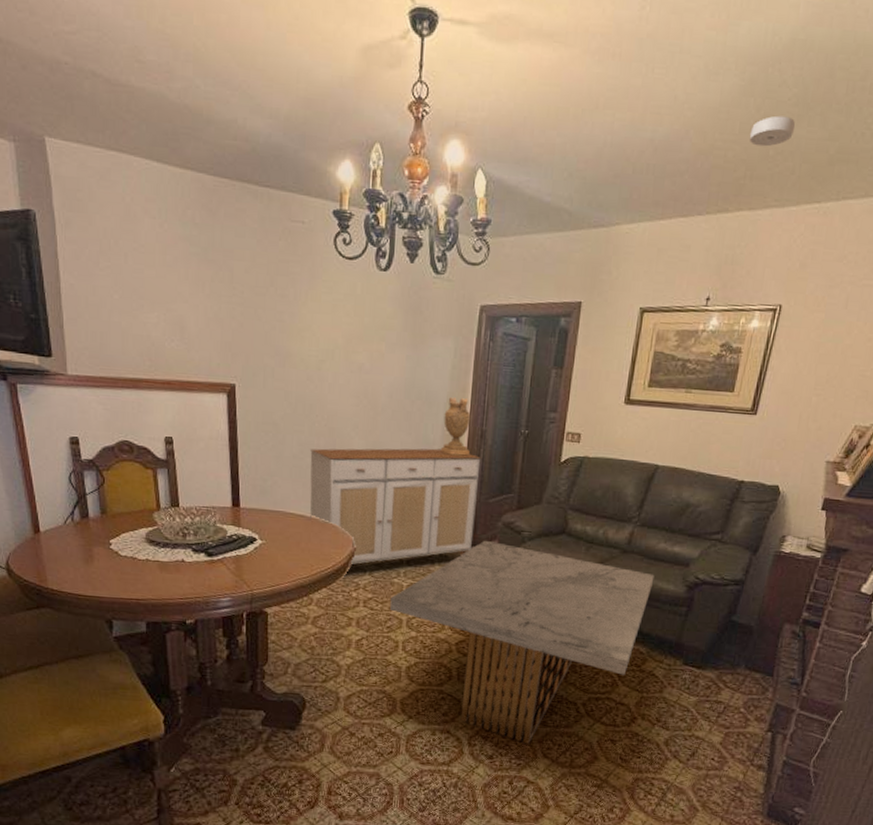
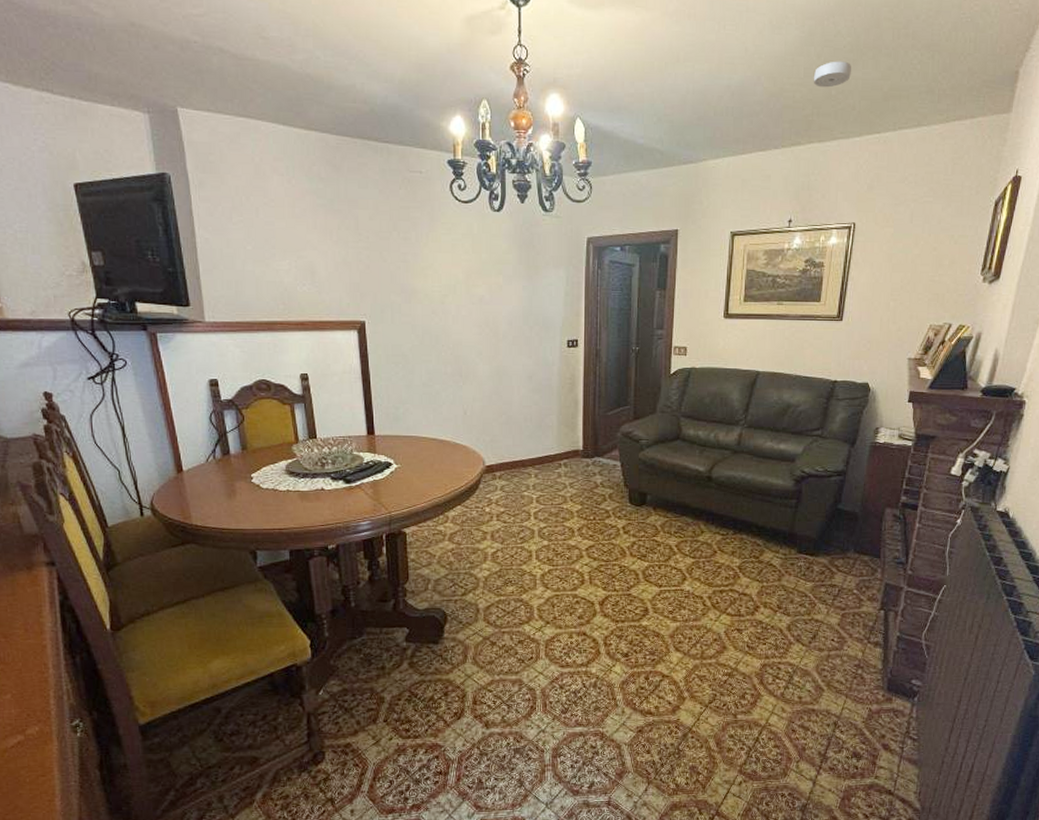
sideboard: present [310,448,481,564] -> none [439,369,597,481]
coffee table: present [390,540,655,744] -> none [522,450,764,640]
decorative urn: present [440,397,471,456] -> none [559,321,586,374]

